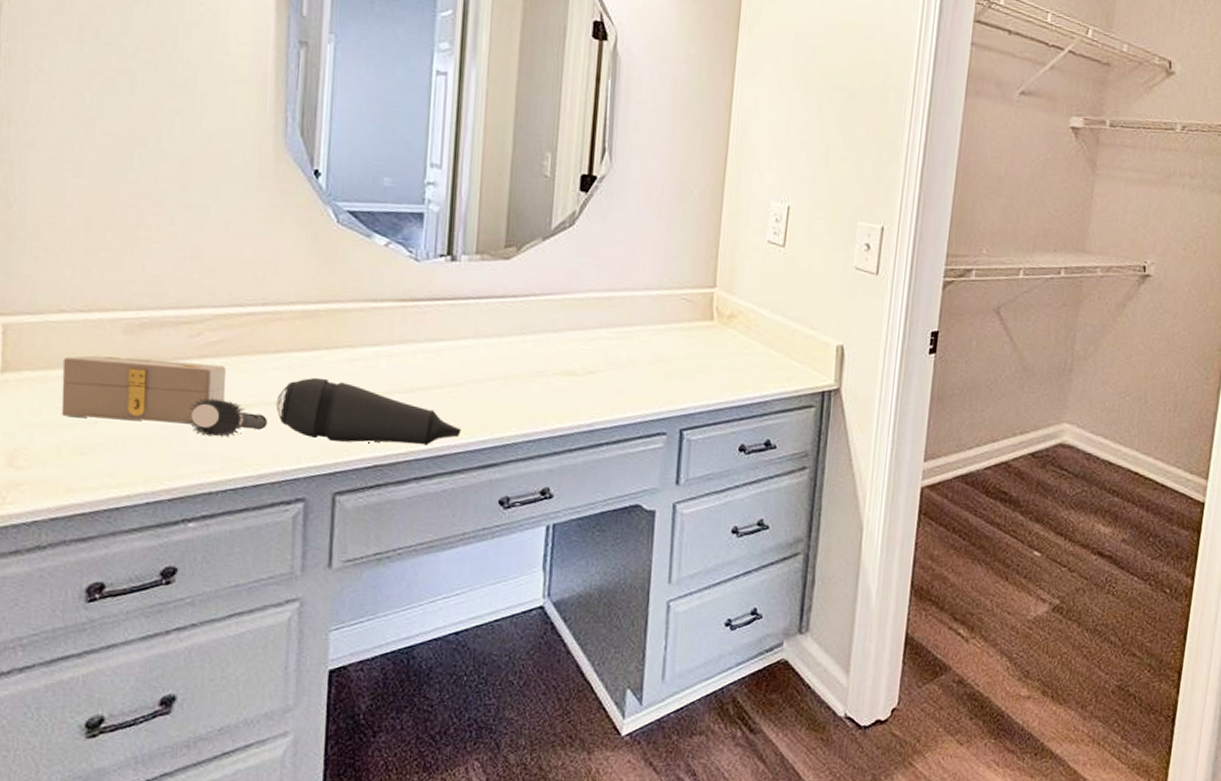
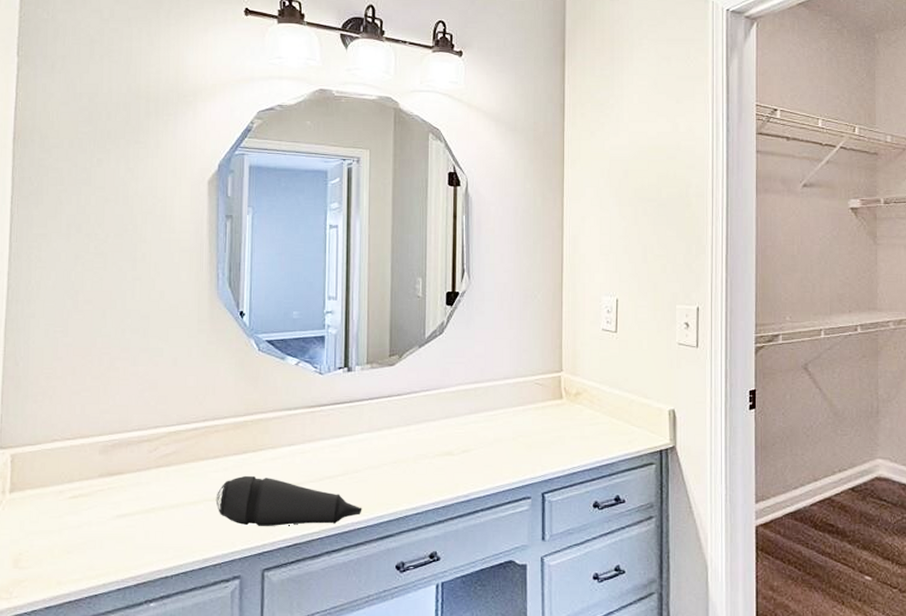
jewelry box: present [61,355,227,423] -> none [54,472,177,524]
hairbrush: present [186,397,267,438] -> none [147,499,209,531]

